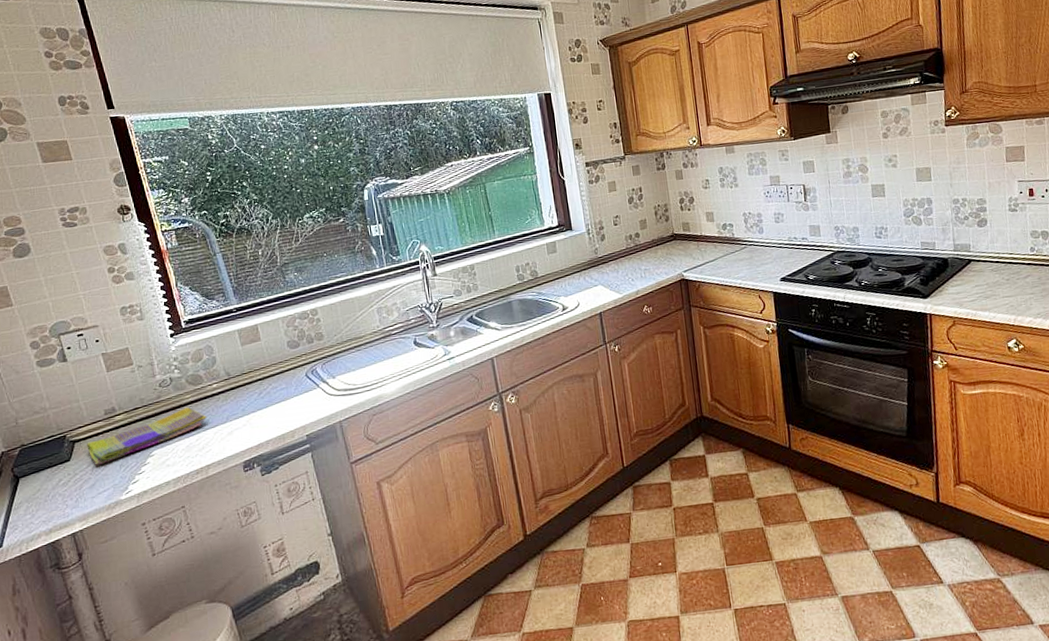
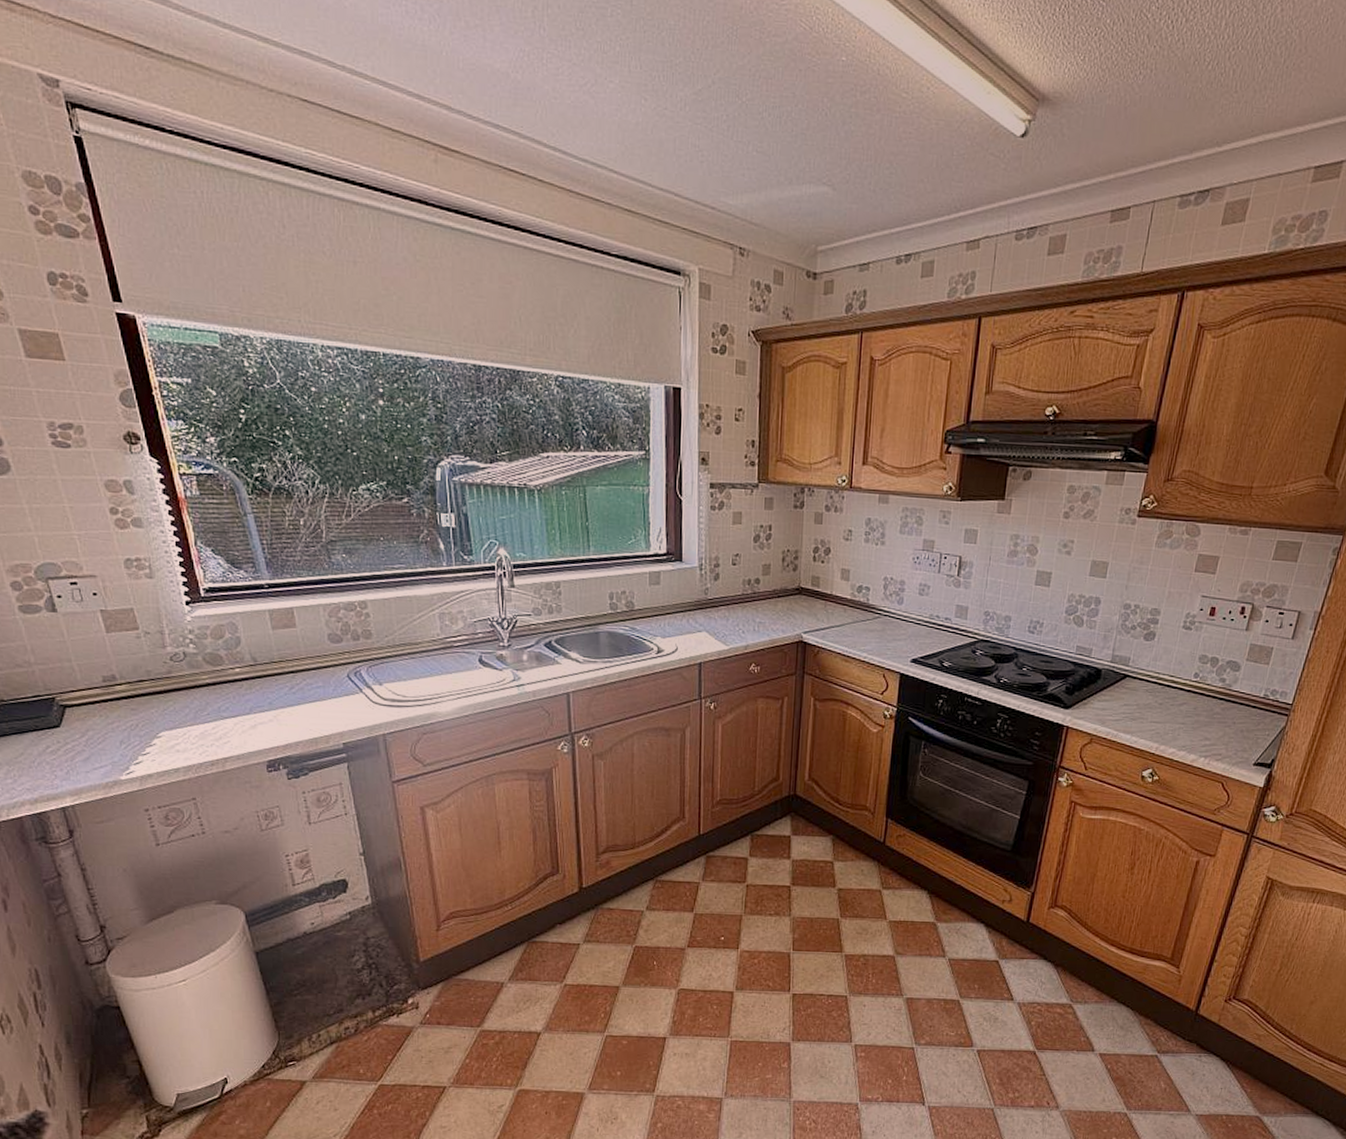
dish towel: present [86,407,208,466] -> none [79,689,227,738]

